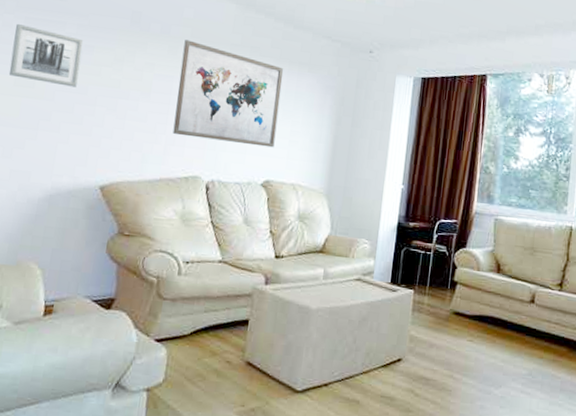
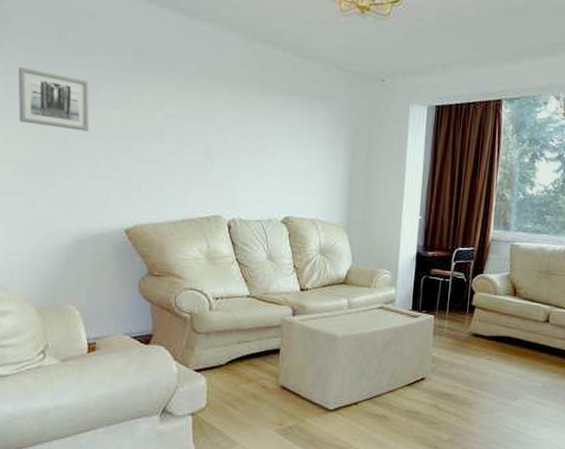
wall art: present [173,40,284,148] -> none [190,76,296,184]

